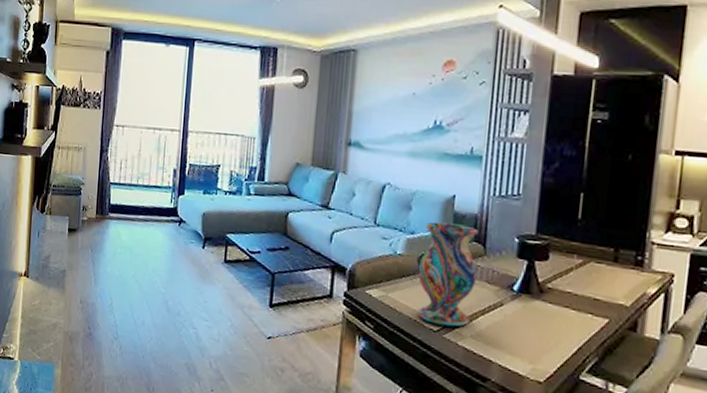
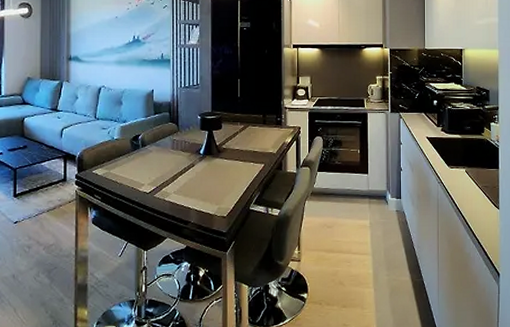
vase: present [417,222,479,327] -> none [131,111,175,188]

